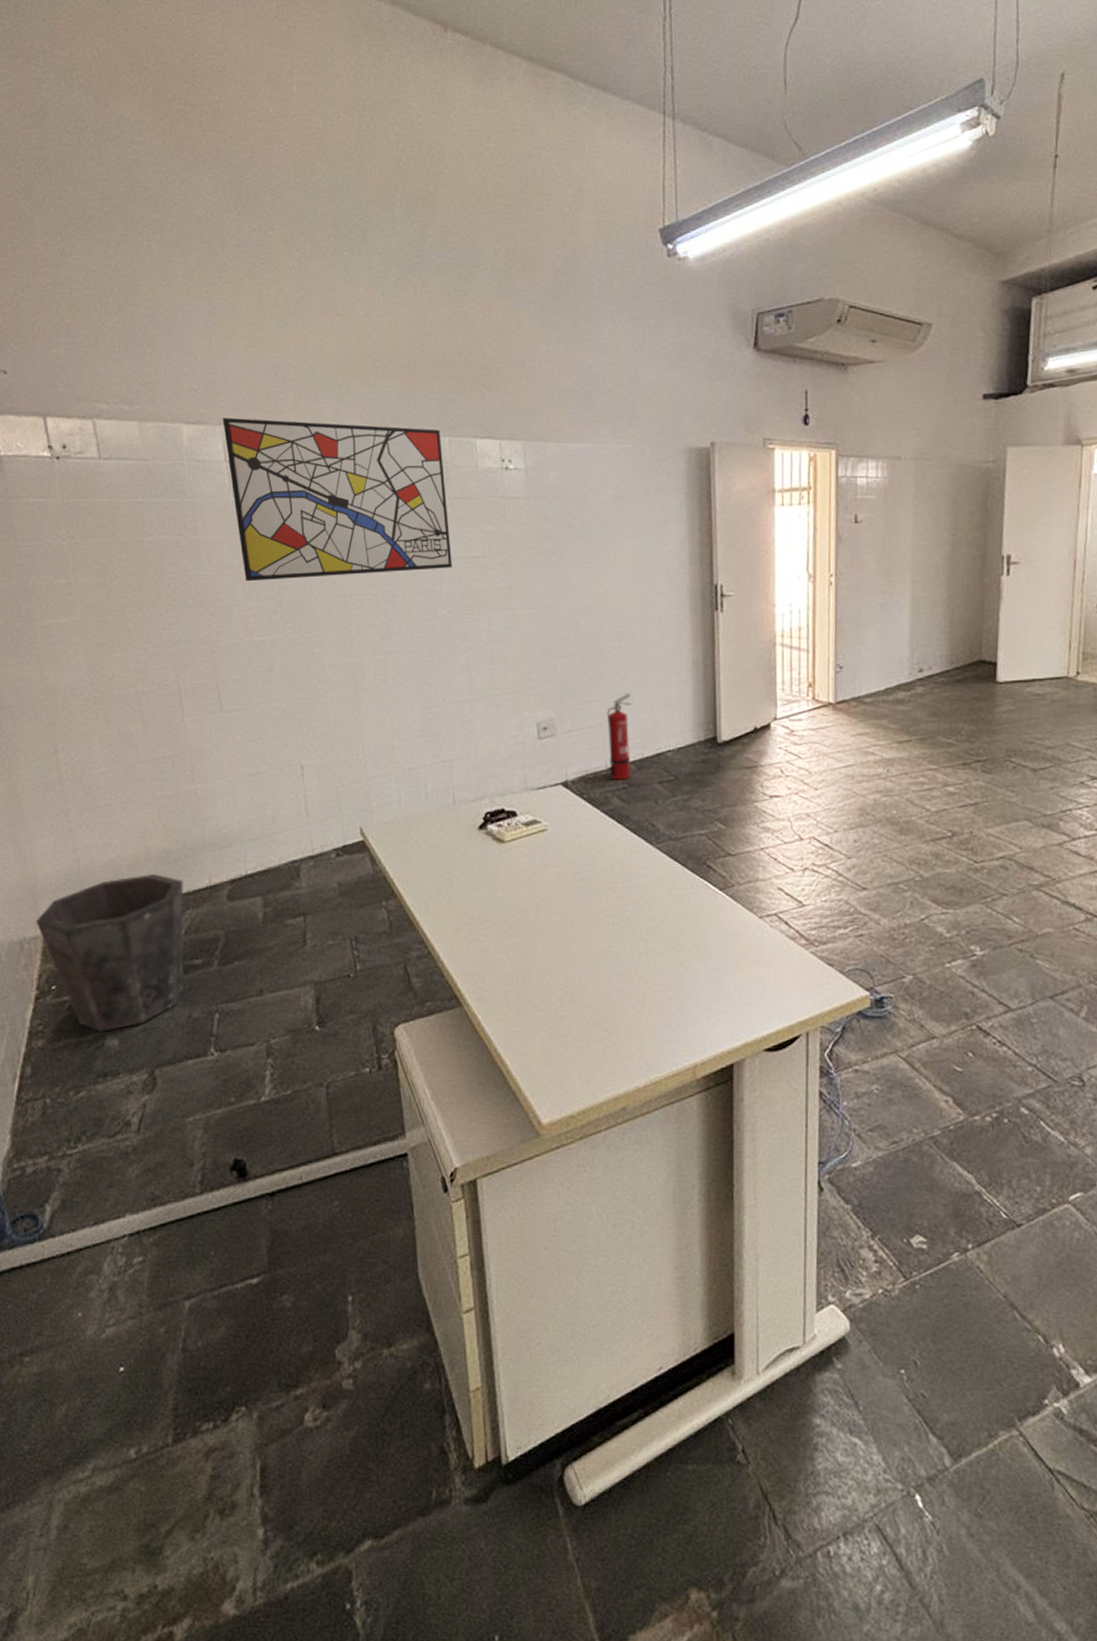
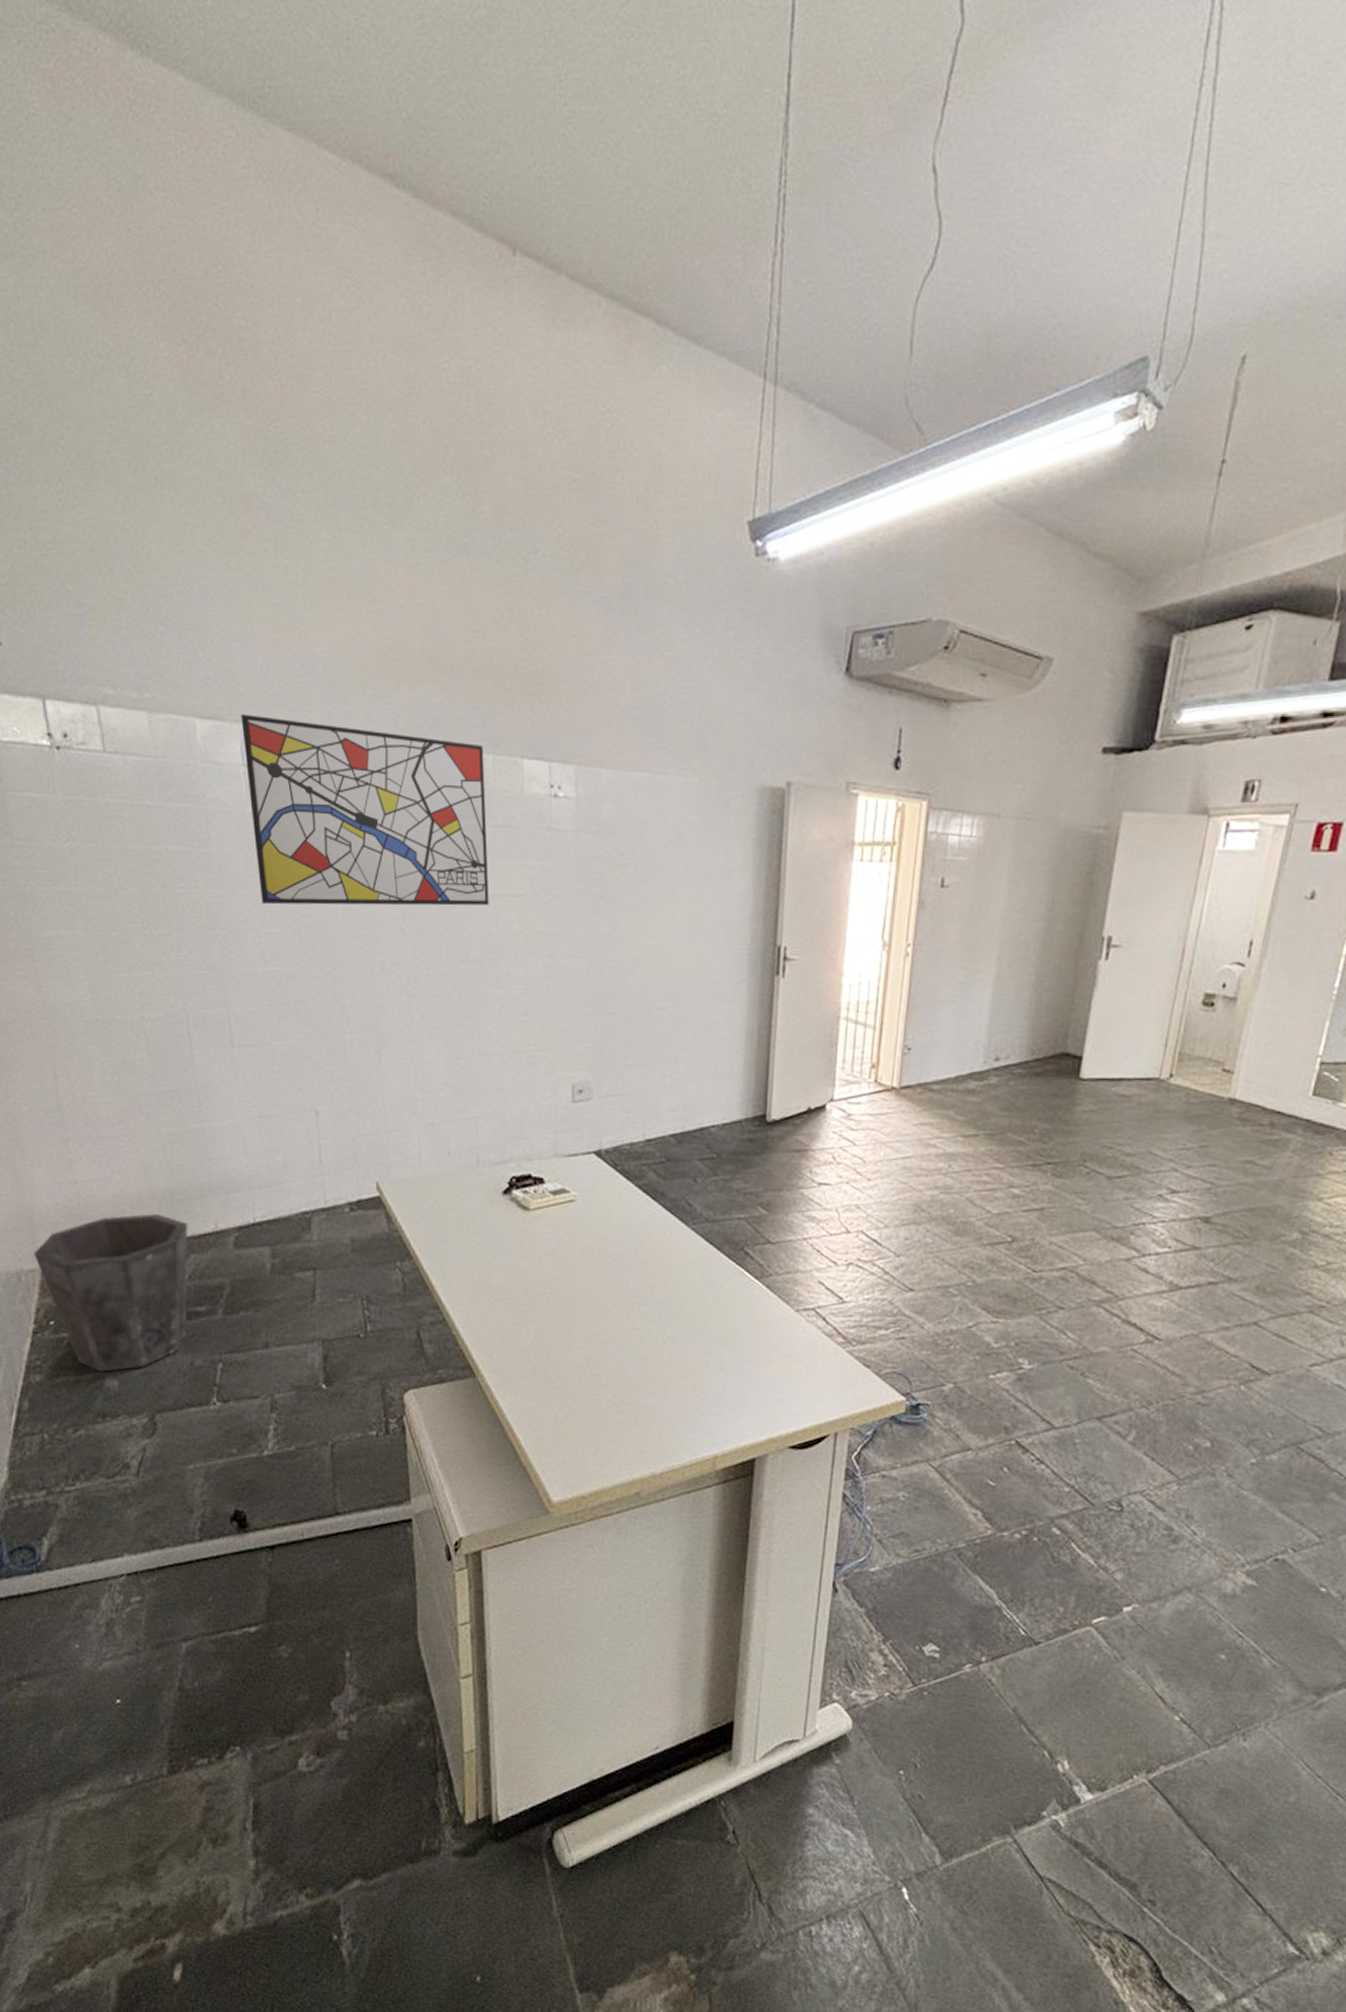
fire extinguisher: present [606,694,632,781] -> none [647,1060,677,1154]

